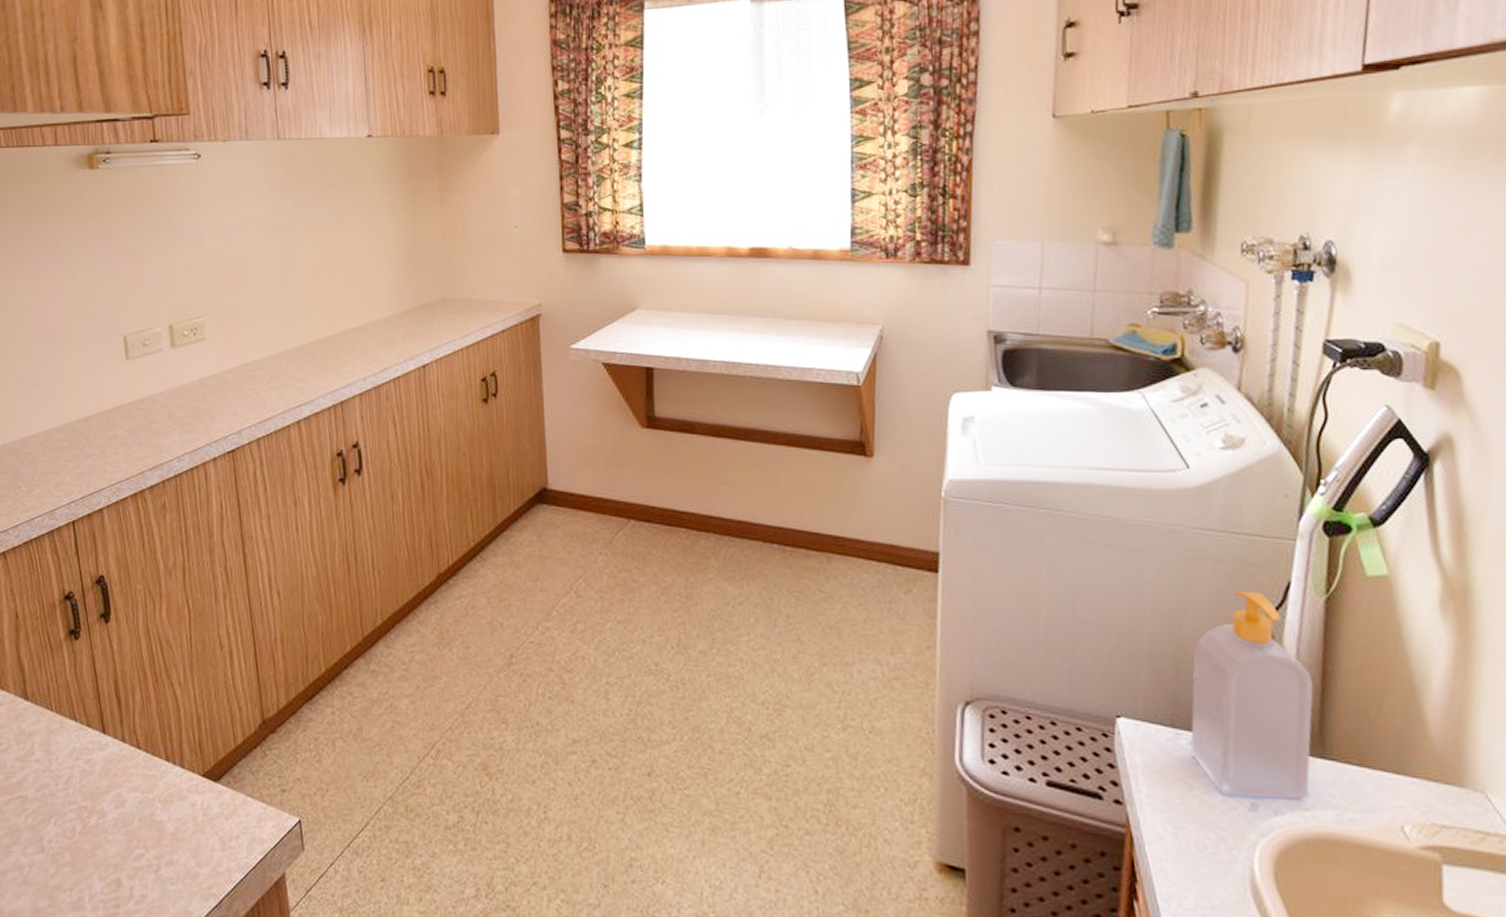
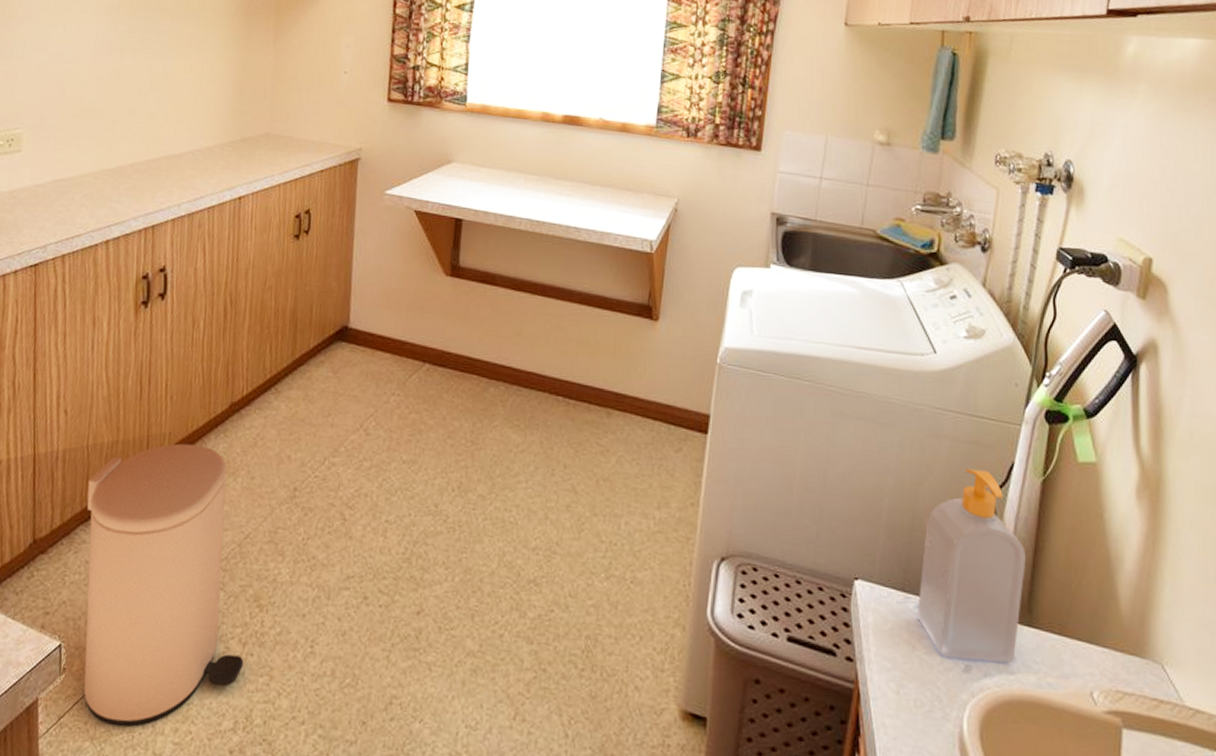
pedal bin: none [308,617,479,898] -> present [83,443,244,727]

